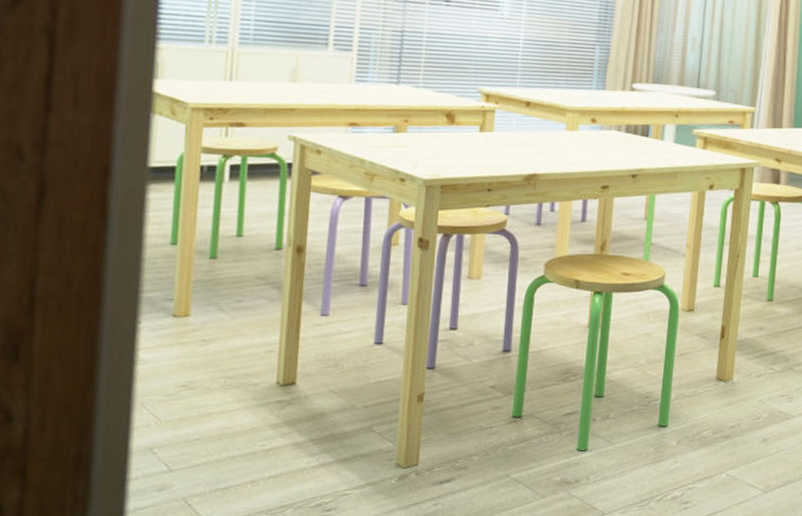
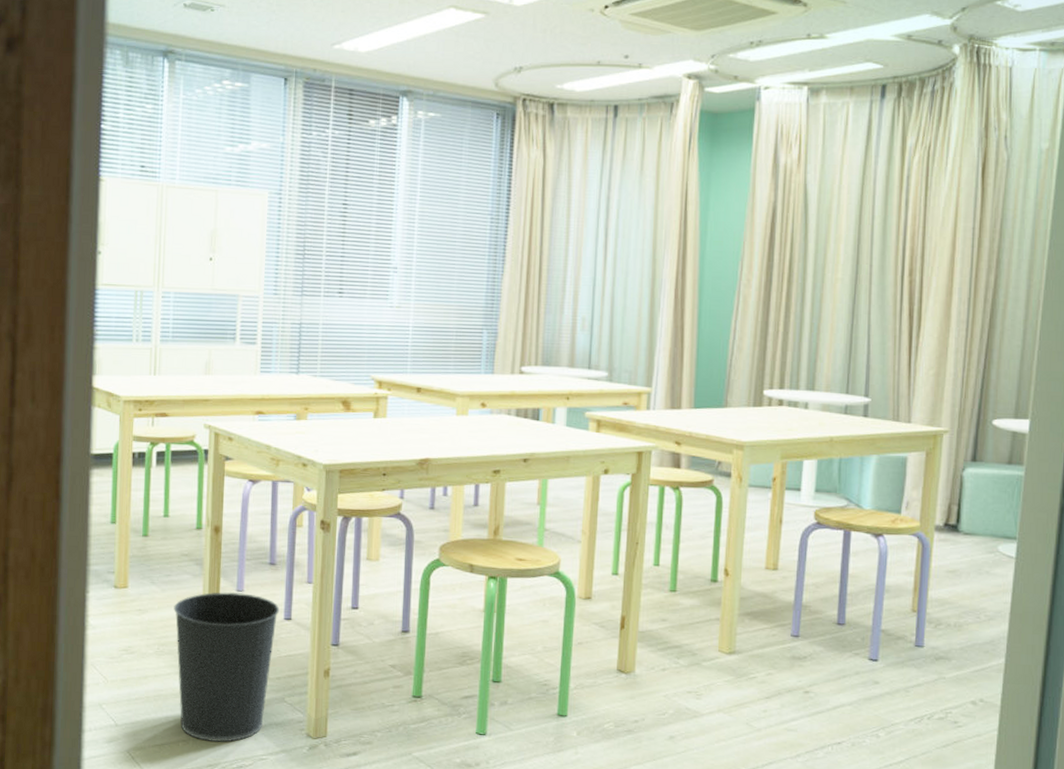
wastebasket: none [245,316,370,481] -> present [174,591,280,743]

